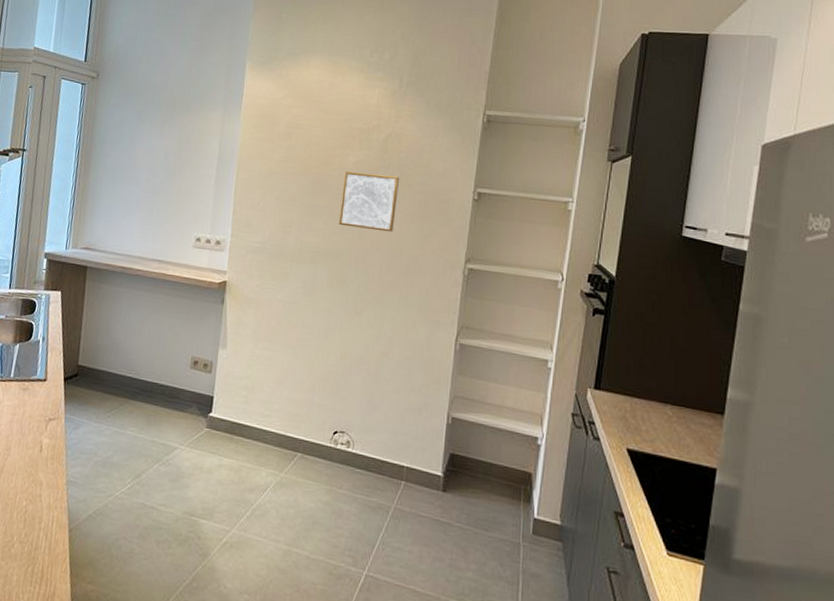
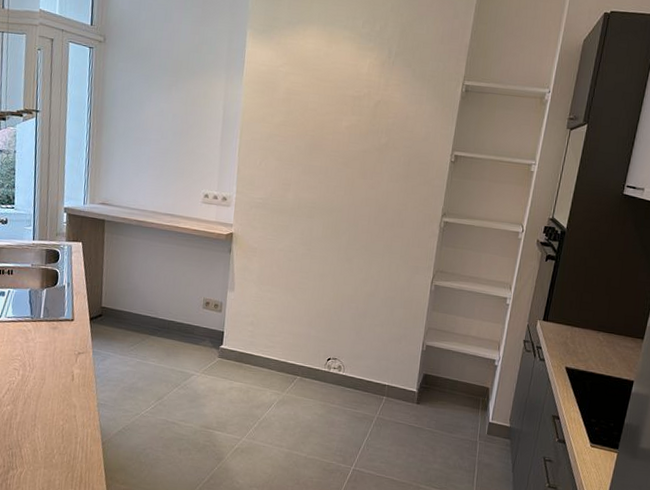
wall art: present [339,171,399,232] -> none [333,135,387,190]

